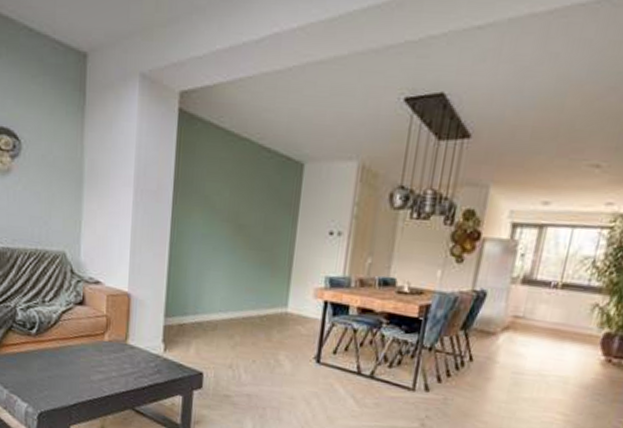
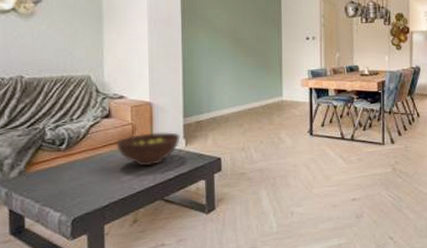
fruit bowl: none [88,328,159,369] -> present [116,132,180,167]

